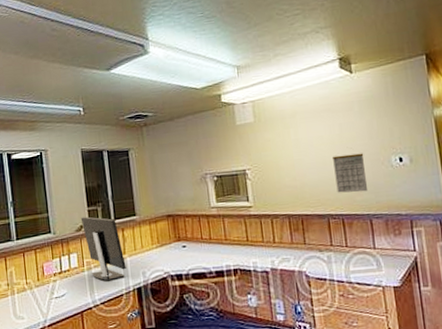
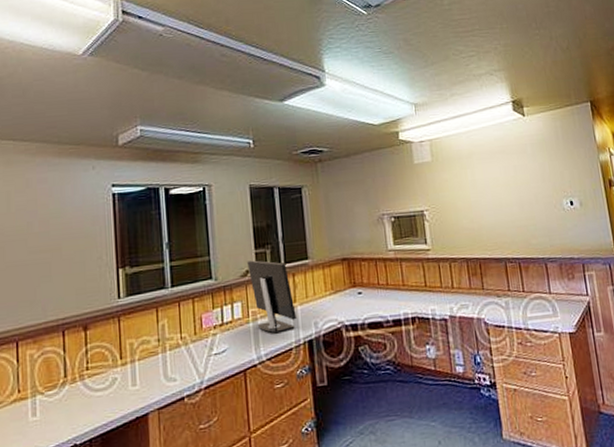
calendar: present [333,153,368,193] -> none [508,196,543,236]

